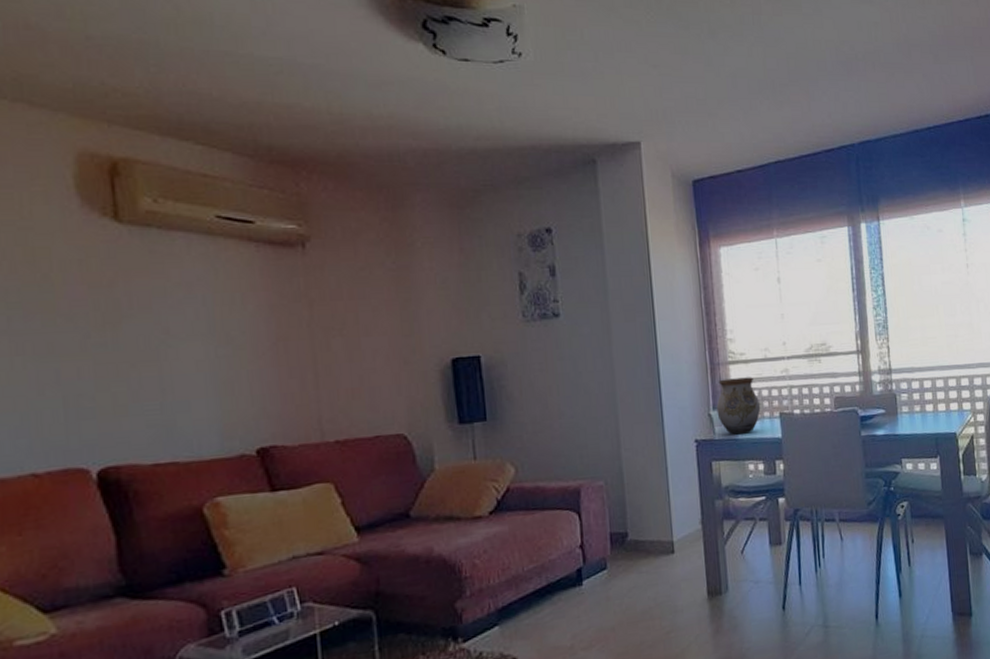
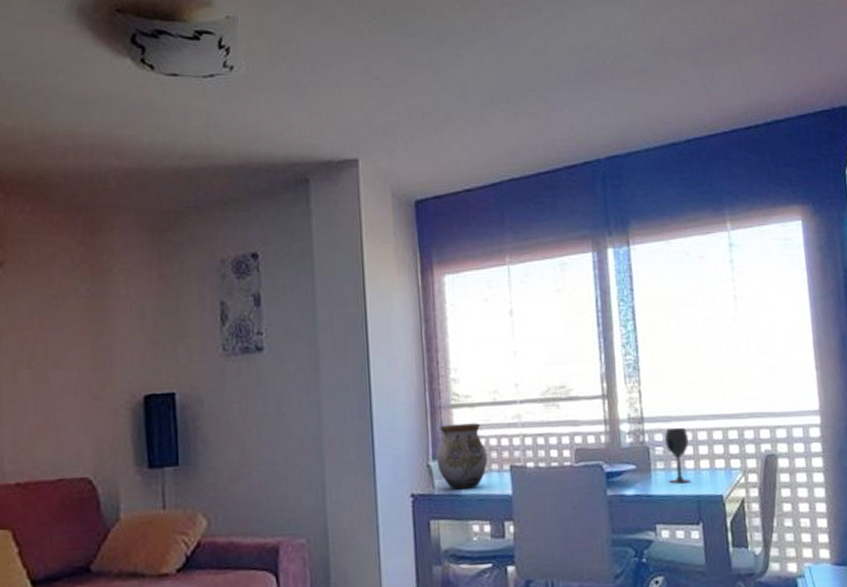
wine glass: none [908,376,930,424] -> present [664,427,691,484]

